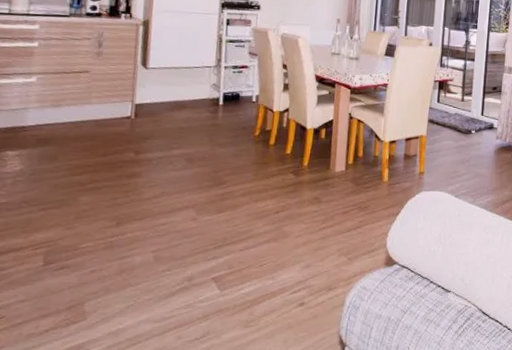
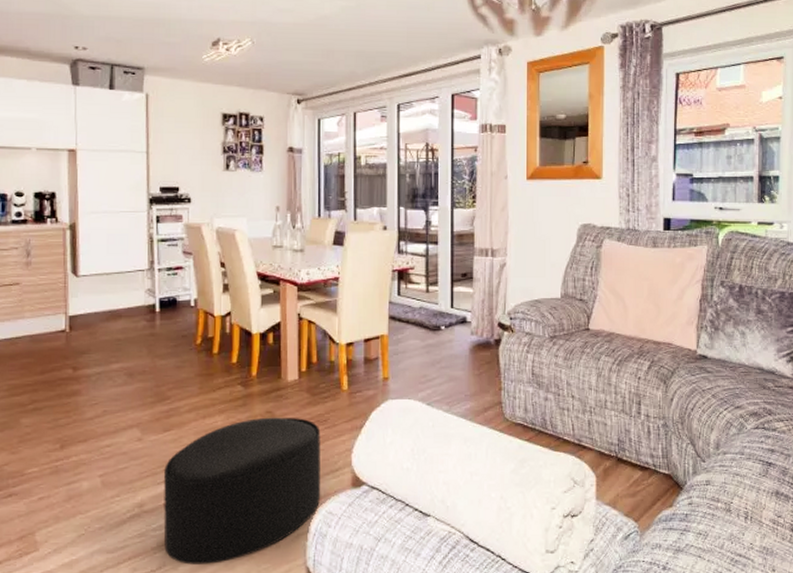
ottoman: none [209,203,361,333] -> present [164,417,321,565]

